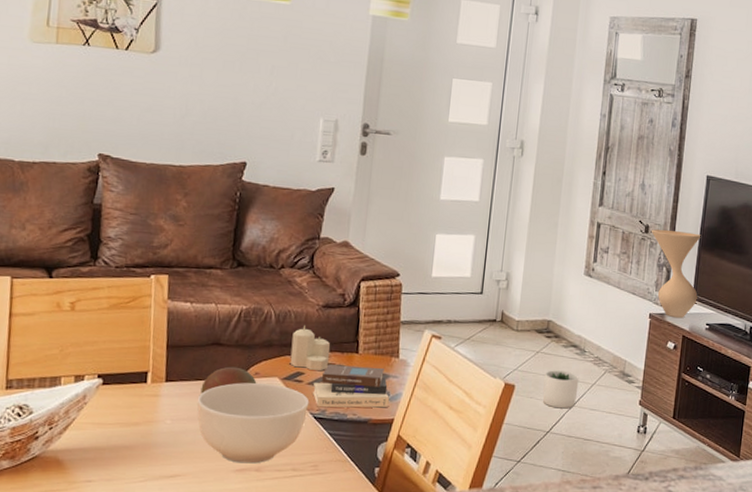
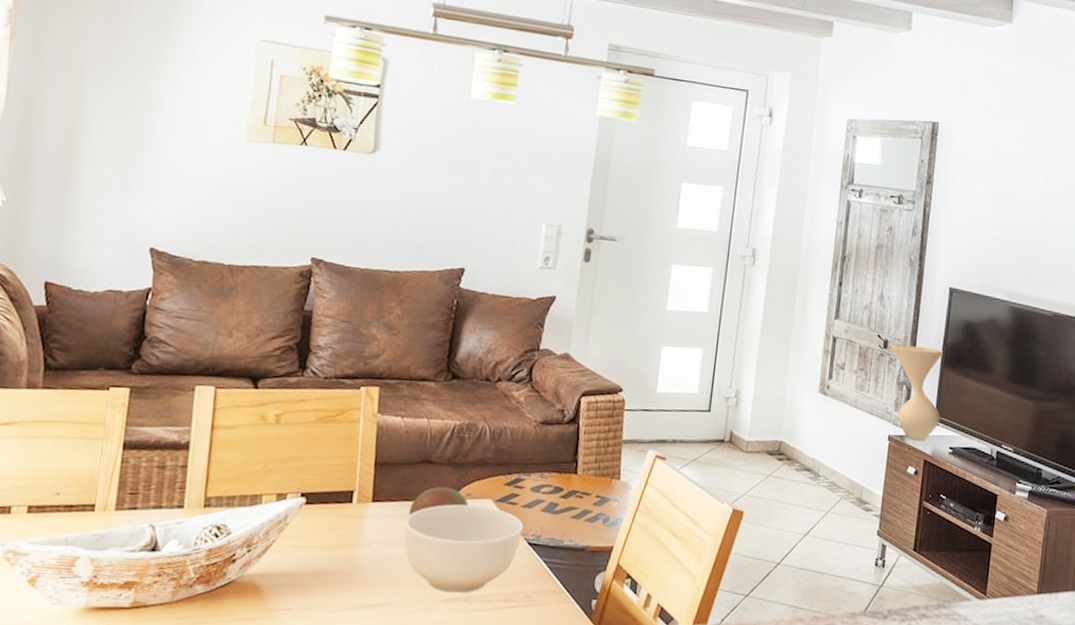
candle: present [290,324,331,371] -> none [504,442,548,493]
books: present [313,364,389,408] -> none [528,486,609,534]
planter: present [542,370,579,409] -> none [773,495,813,538]

